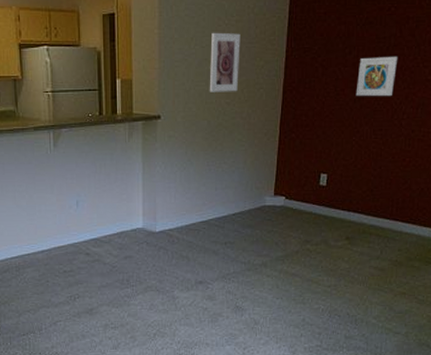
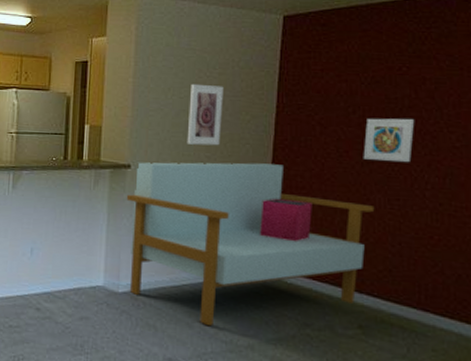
sofa: none [158,106,363,252] -> present [126,162,375,326]
storage bin: none [271,136,314,174] -> present [259,198,312,242]

